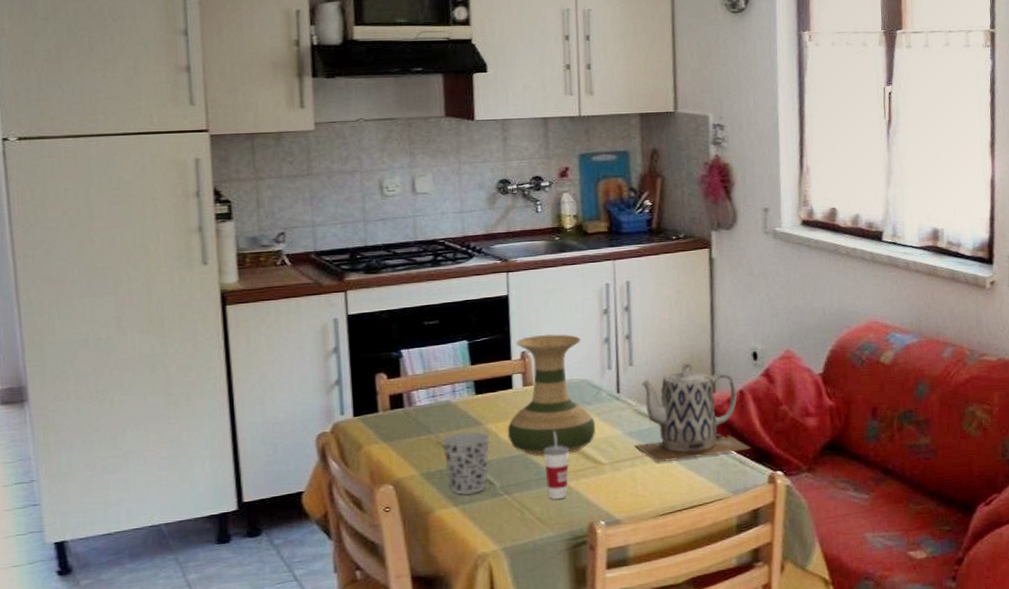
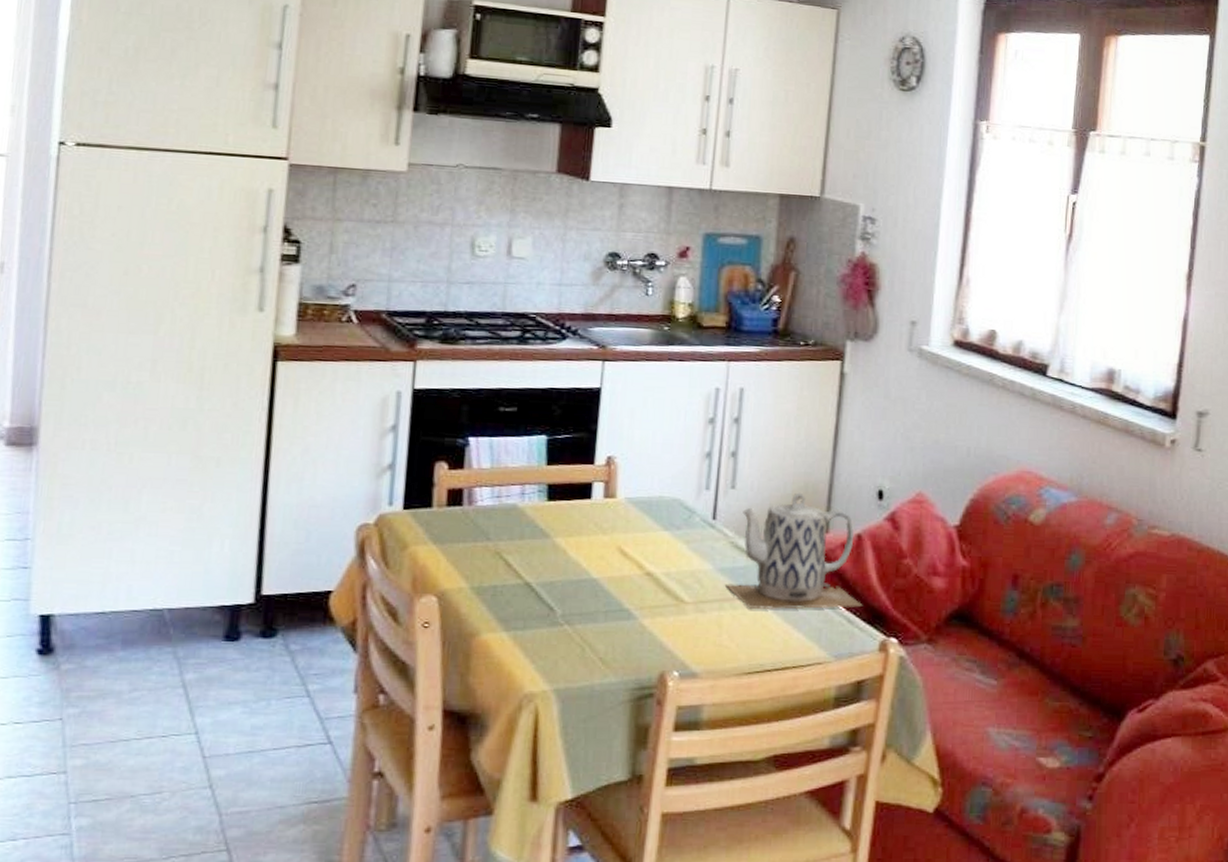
cup: present [441,431,491,495] -> none [500,544,558,619]
vase: present [507,334,596,456] -> none [578,438,683,585]
cup: present [543,431,569,500] -> none [616,556,647,639]

